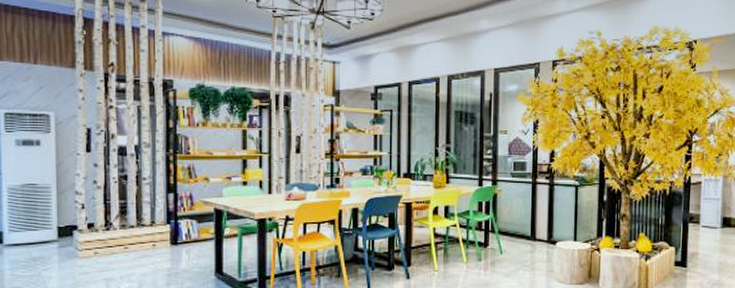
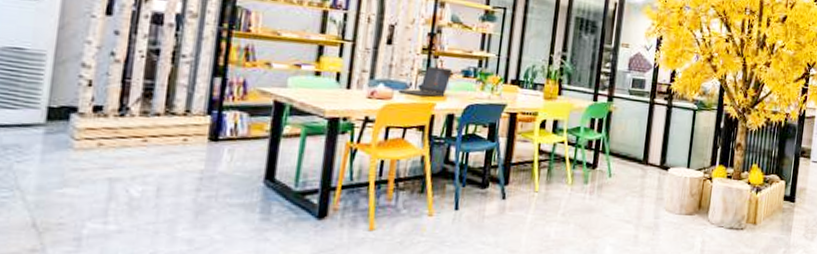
laptop computer: none [310,169,353,196] -> present [398,66,453,98]

